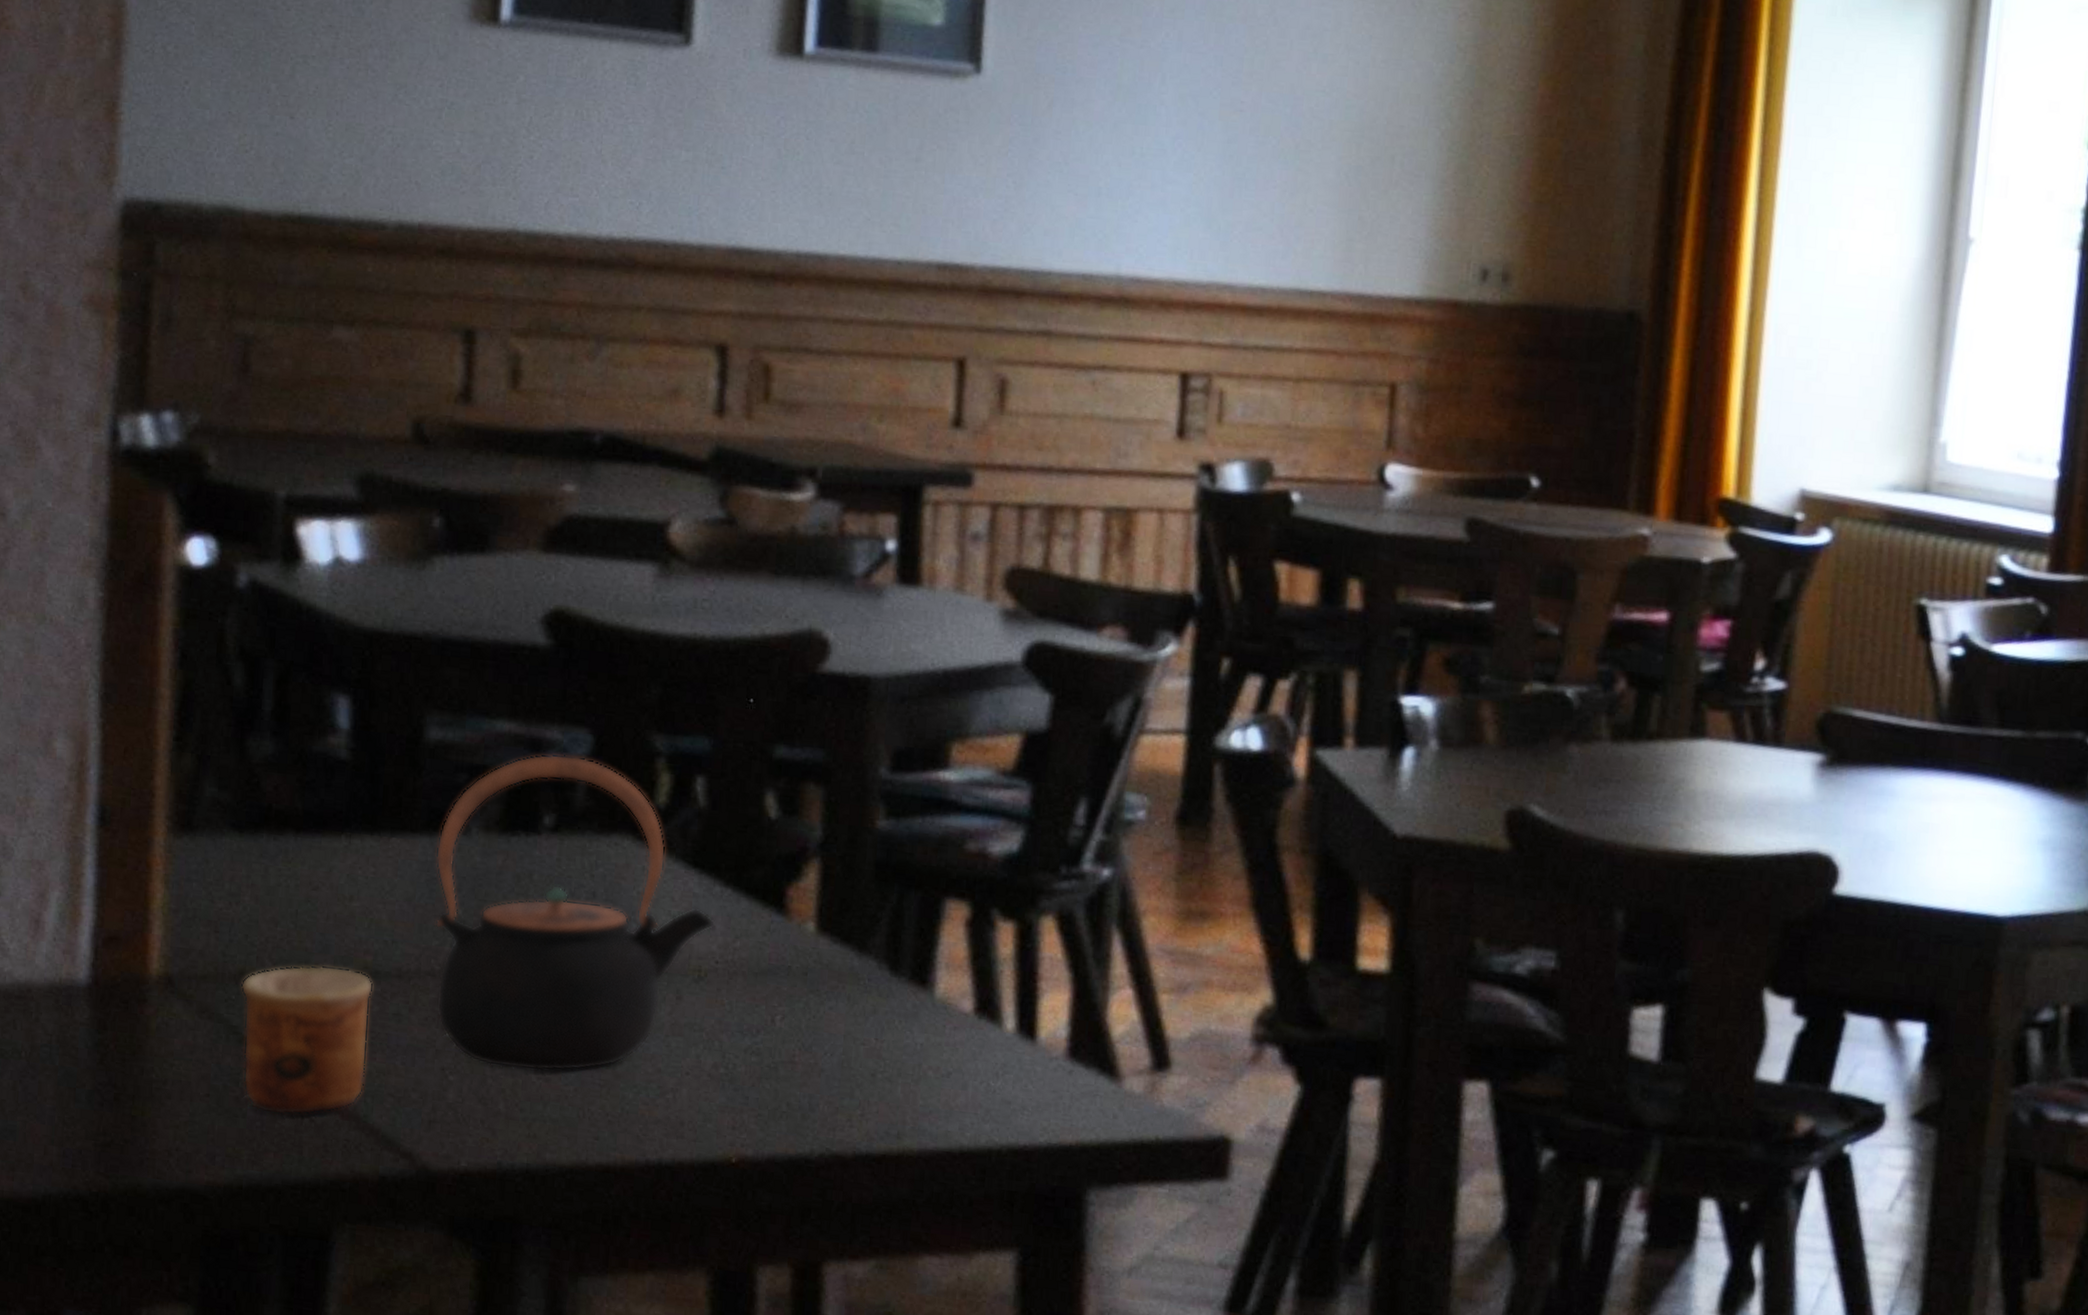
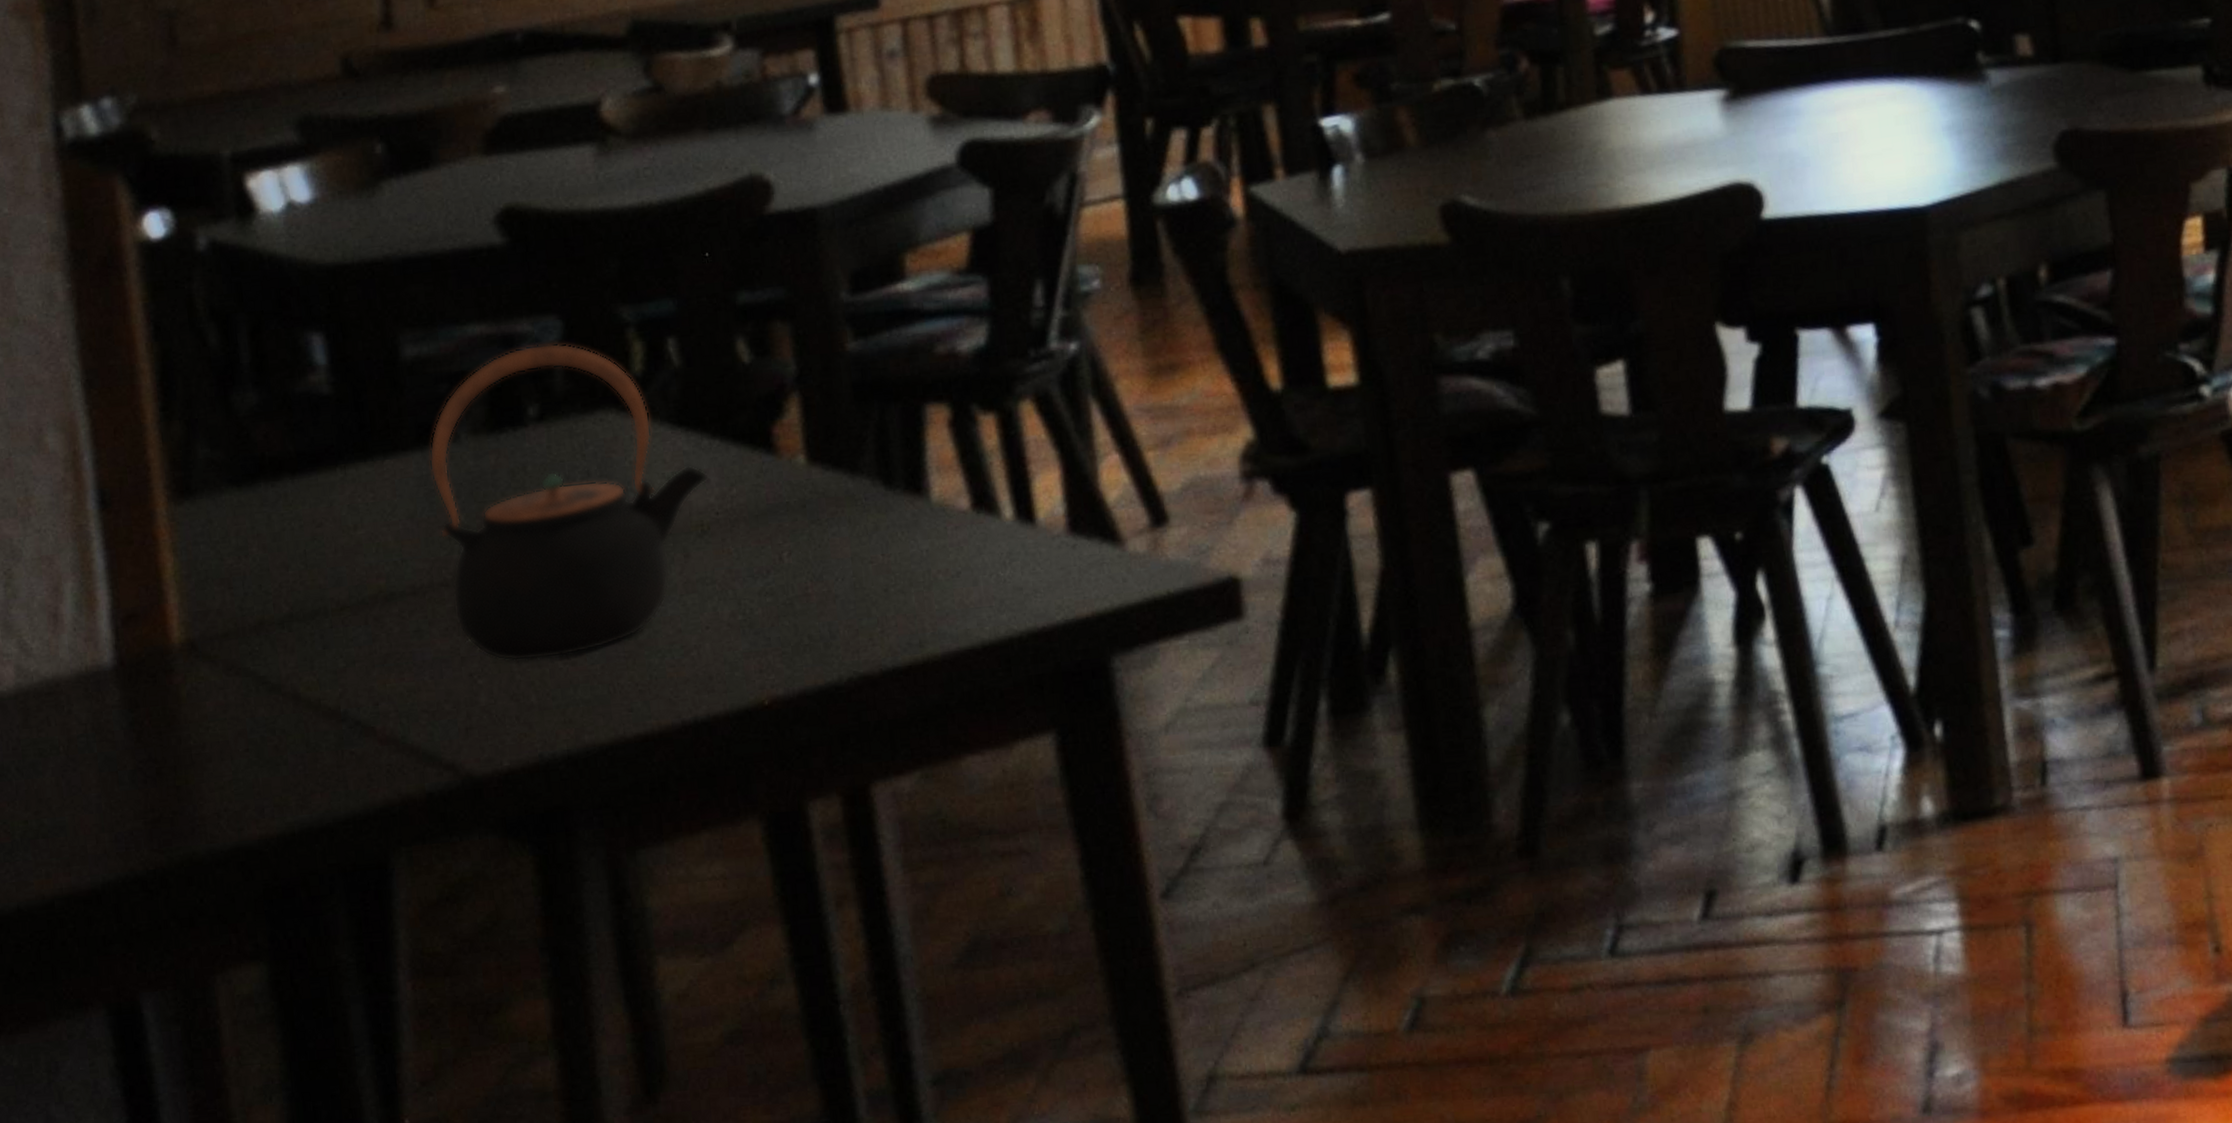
cup: present [240,965,374,1115] -> none [261,596,398,756]

